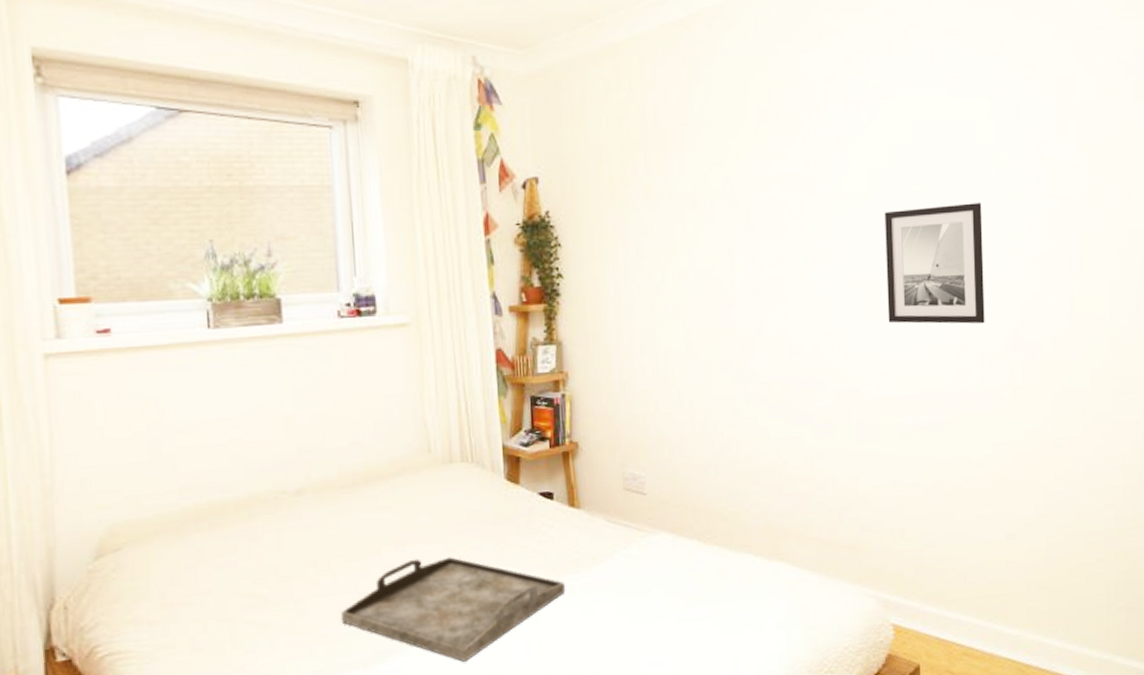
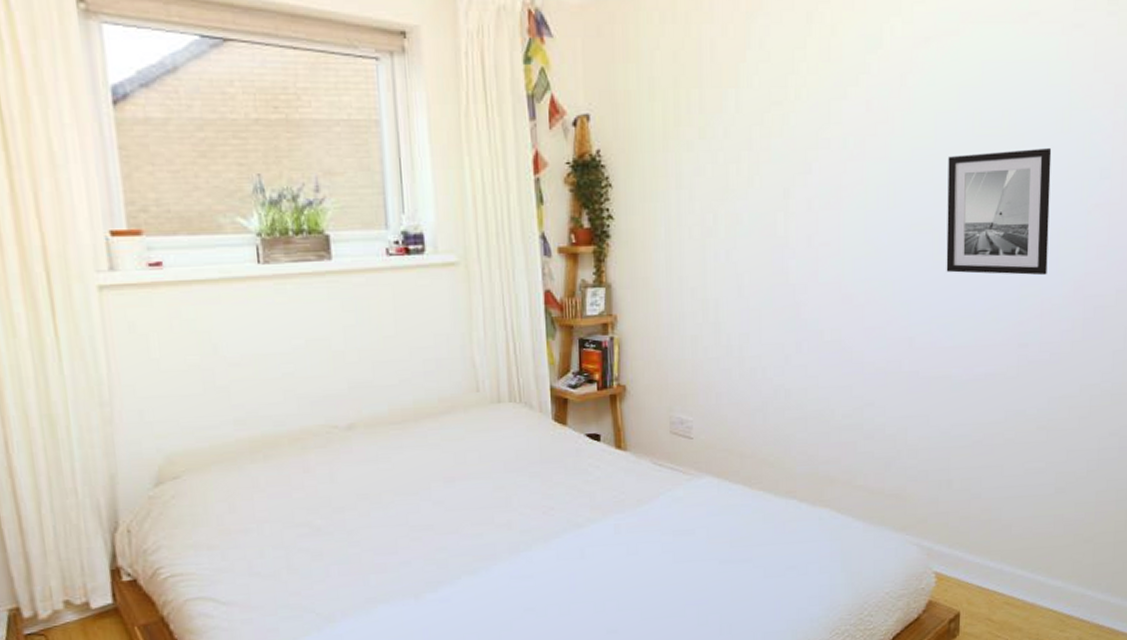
serving tray: present [340,557,566,662] -> none [391,494,611,594]

